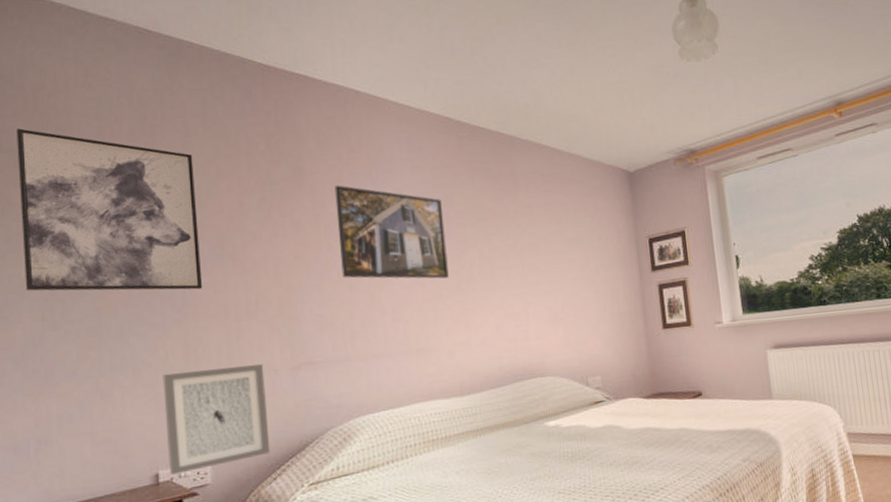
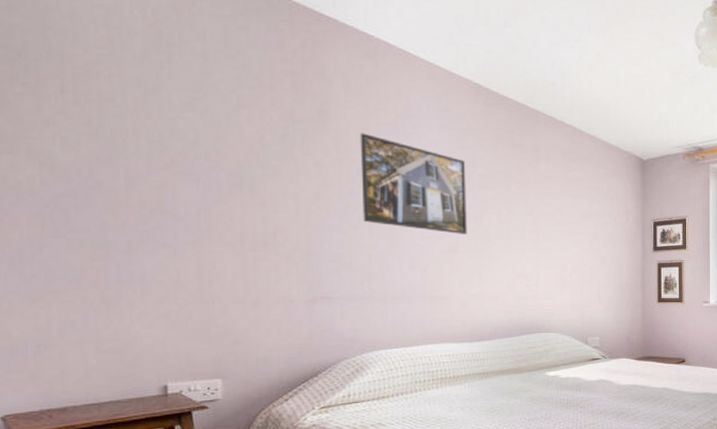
wall art: present [16,128,203,291] -> none [12,24,219,215]
wall art: present [163,364,271,475] -> none [174,292,283,388]

